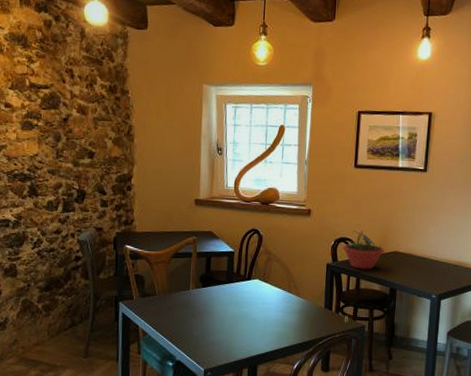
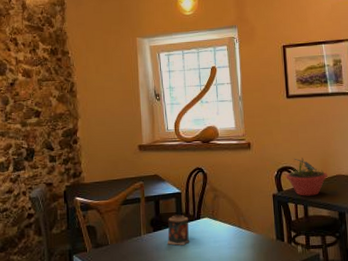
candle: none [215,273,240,303] -> present [167,214,190,245]

